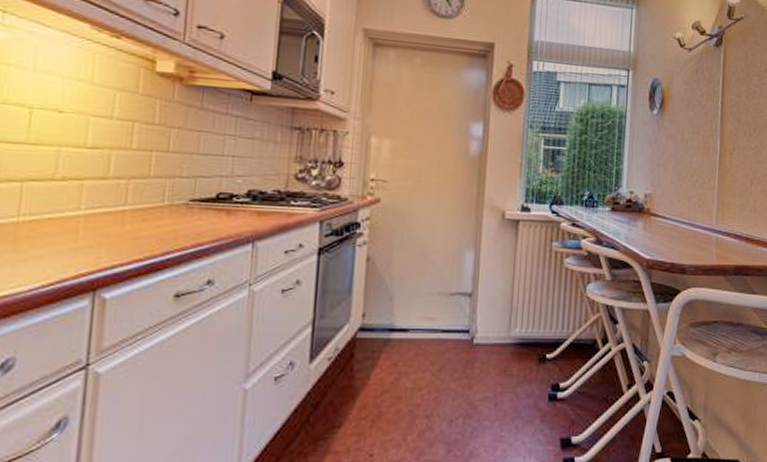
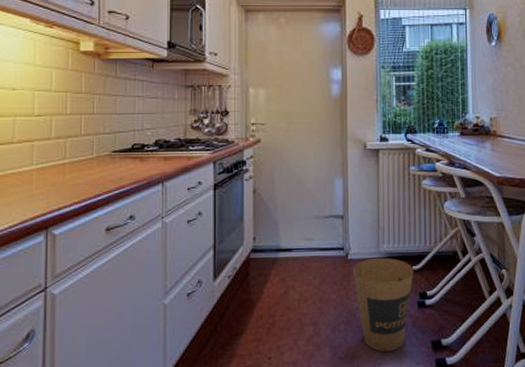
trash can: none [478,343,548,450] -> present [353,257,414,352]

